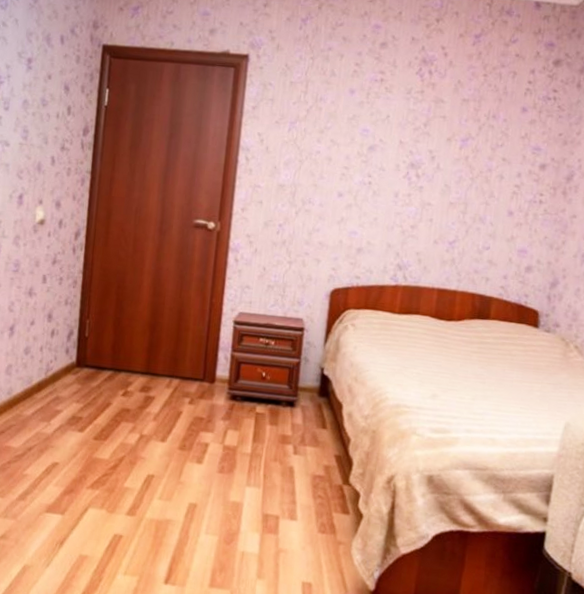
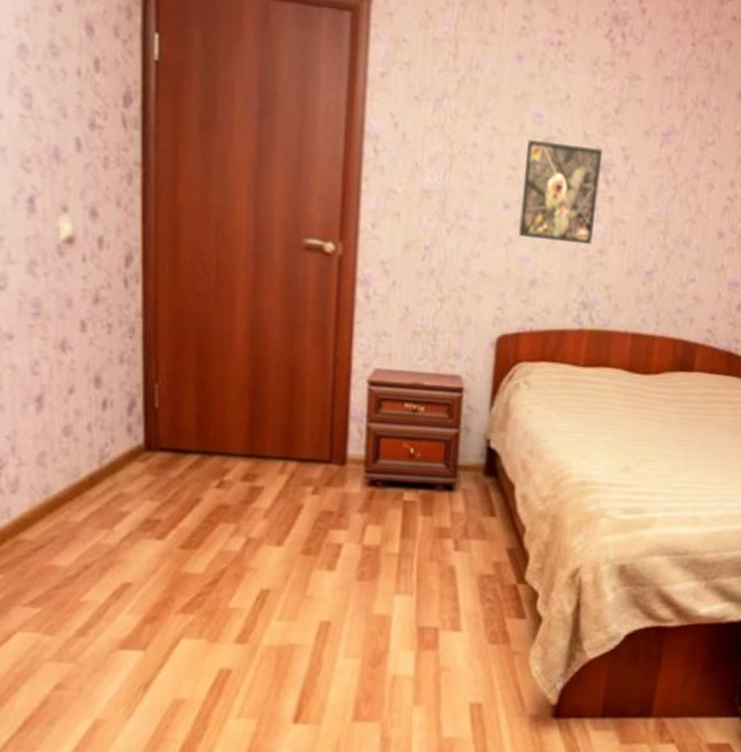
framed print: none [349,147,414,222] -> present [519,140,602,245]

